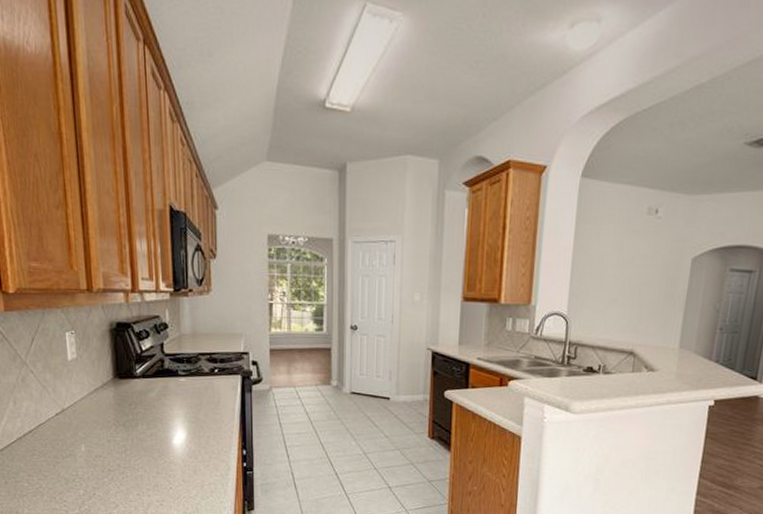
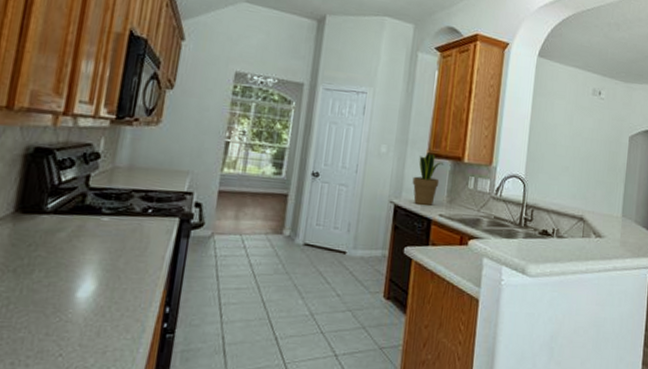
potted plant: none [448,297,480,351] -> present [412,152,444,206]

